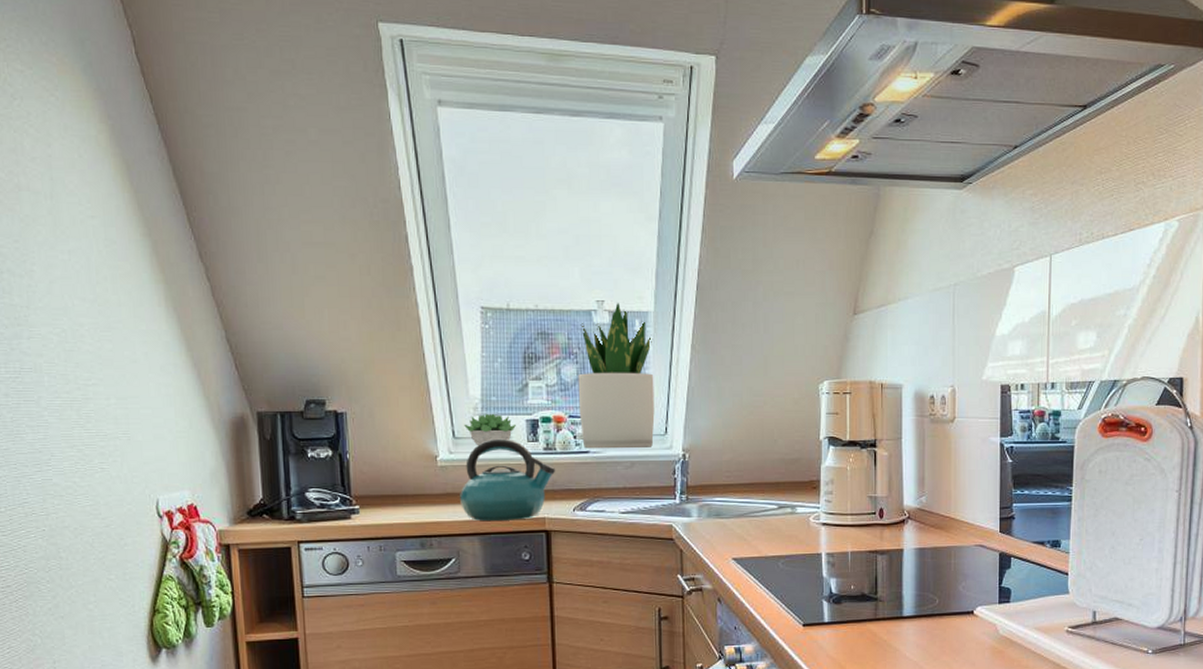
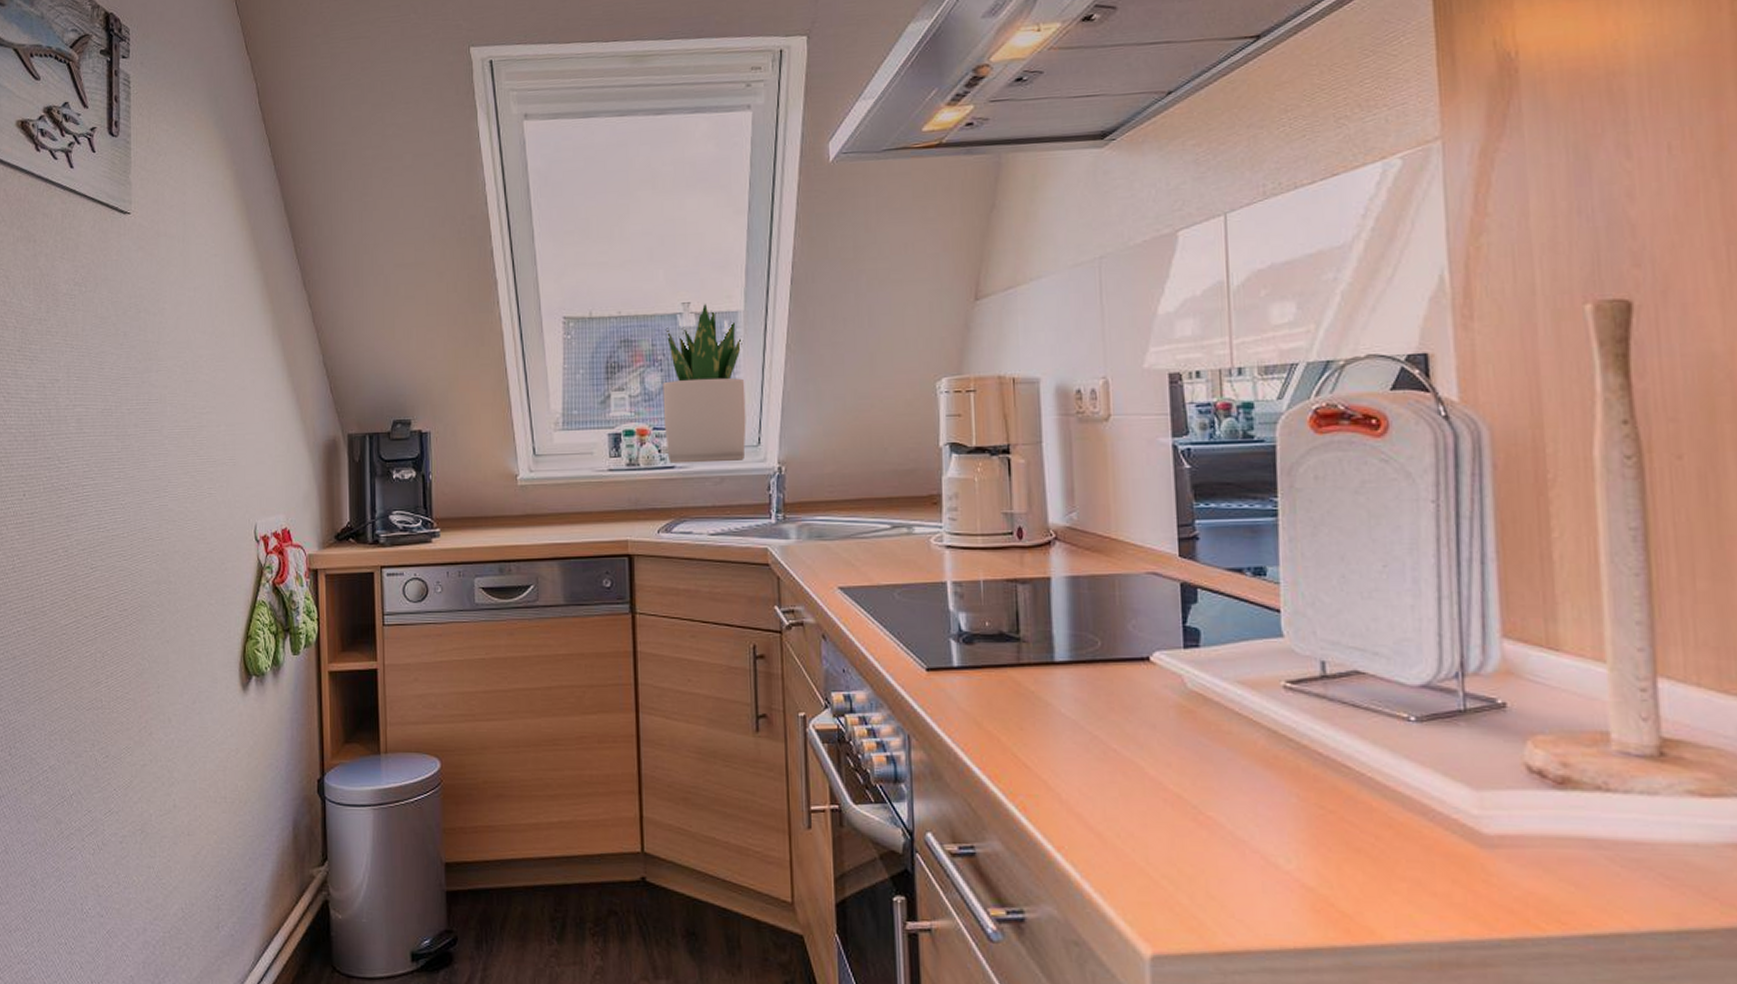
kettle: present [459,438,556,520] -> none [538,454,640,544]
succulent plant: present [464,414,516,446] -> none [545,429,598,464]

